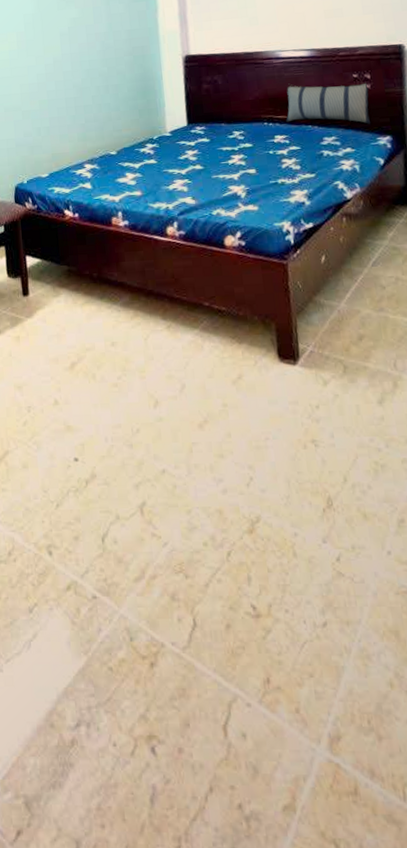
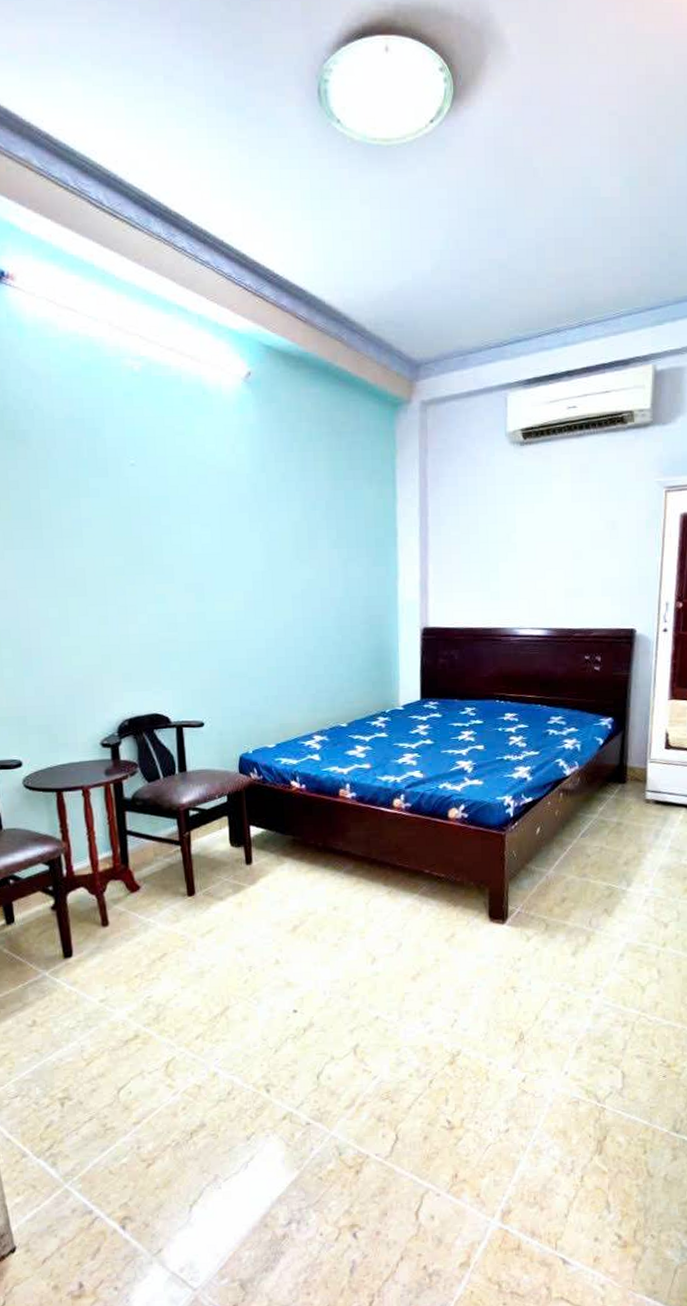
pillow: present [286,83,370,124] -> none [517,662,599,706]

